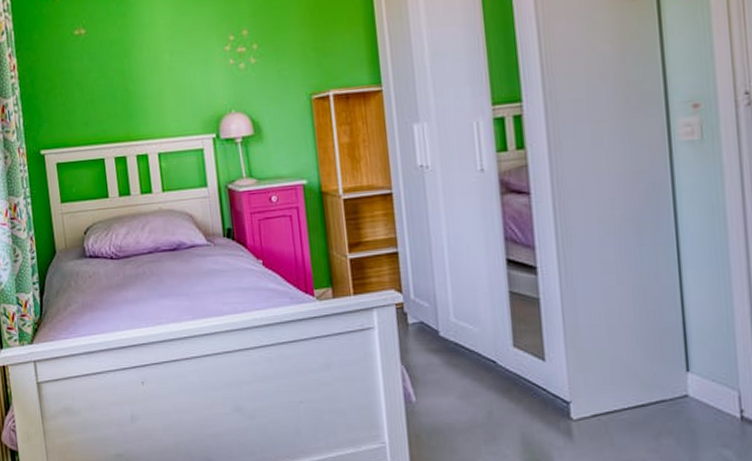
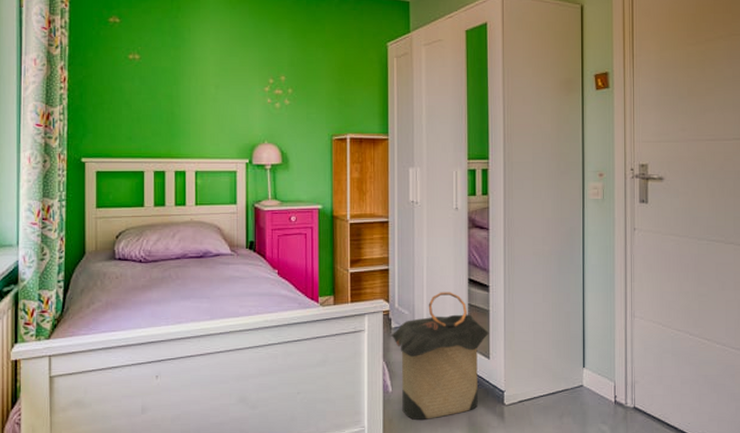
laundry hamper: none [407,277,542,437] -> present [390,292,489,421]

